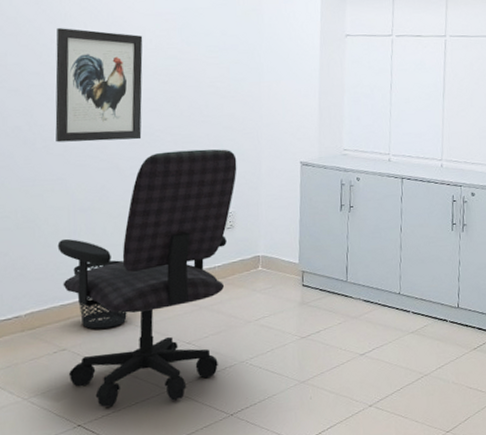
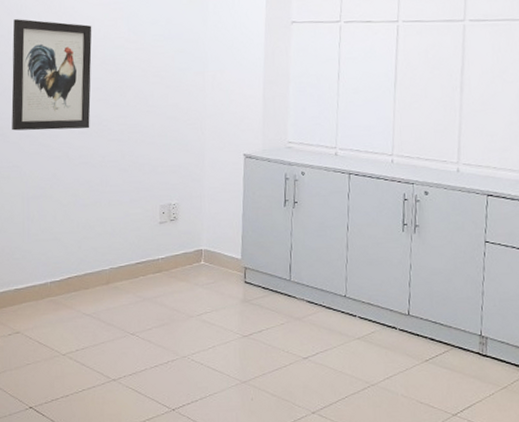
office chair: present [57,149,237,407] -> none [13,139,181,392]
wastebasket: present [73,260,127,329] -> none [27,248,75,315]

